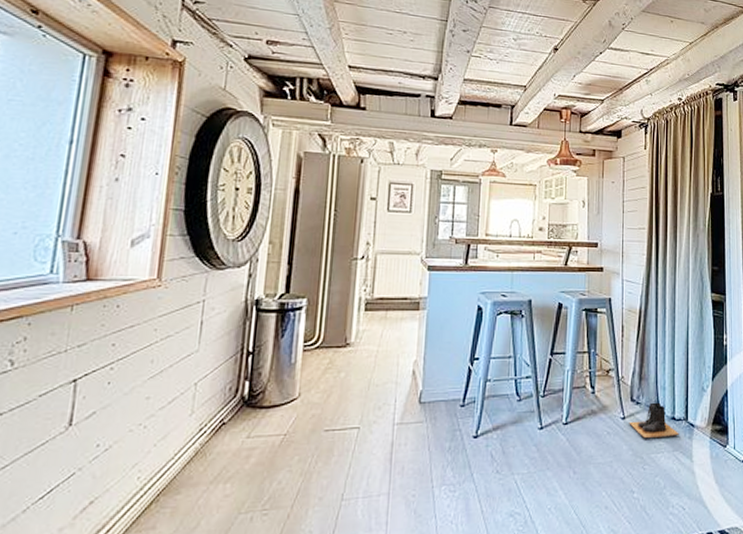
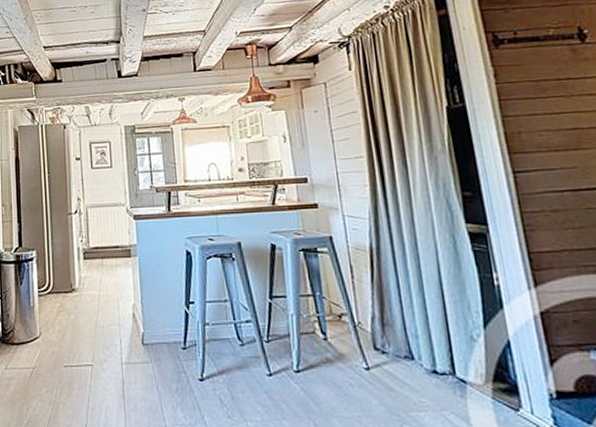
boots: present [629,402,679,439] -> none [375,352,446,394]

